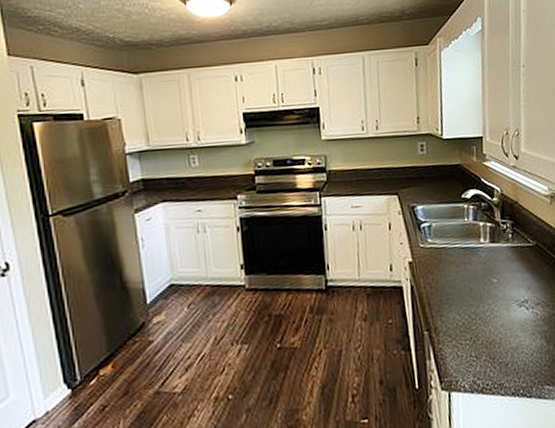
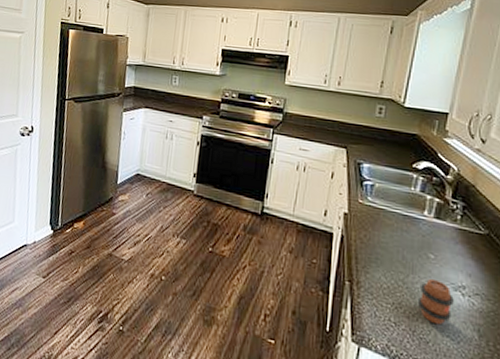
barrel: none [491,301,522,345] -> present [417,278,454,325]

